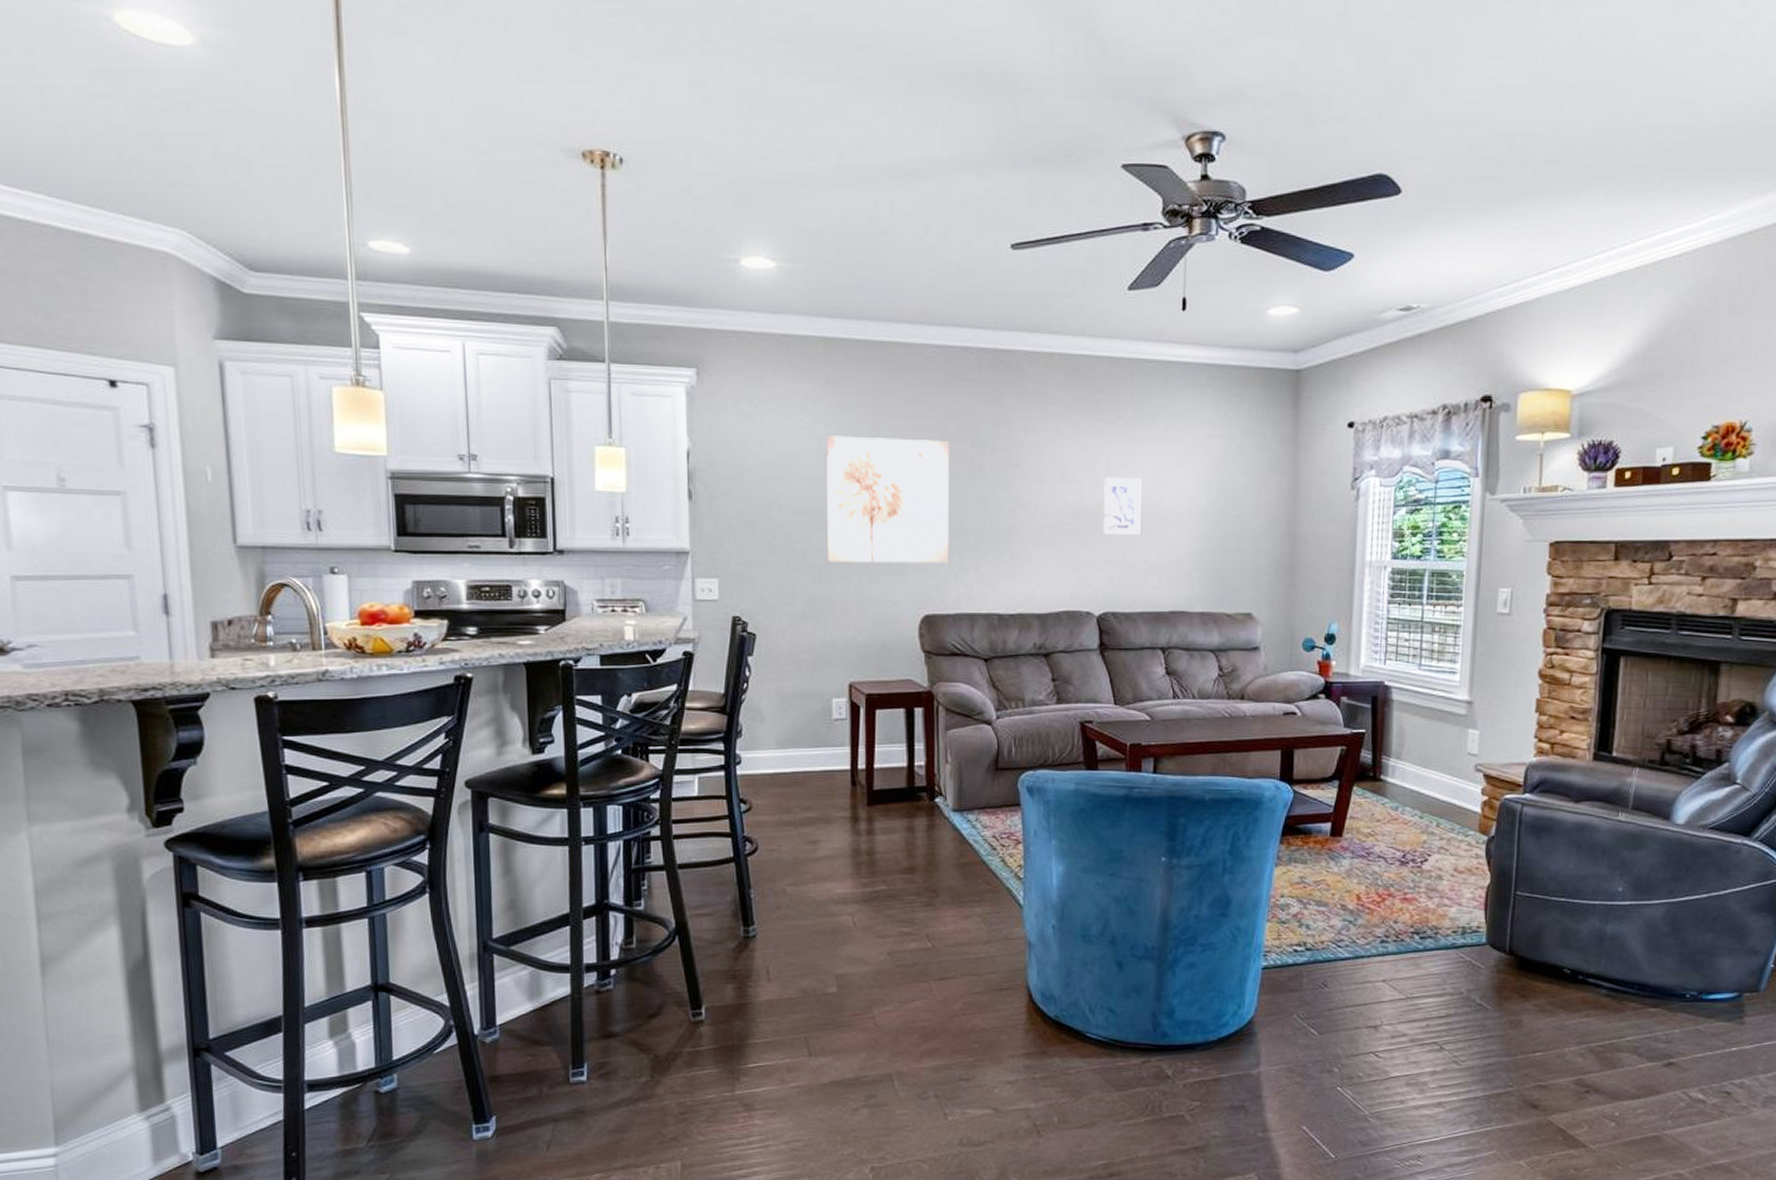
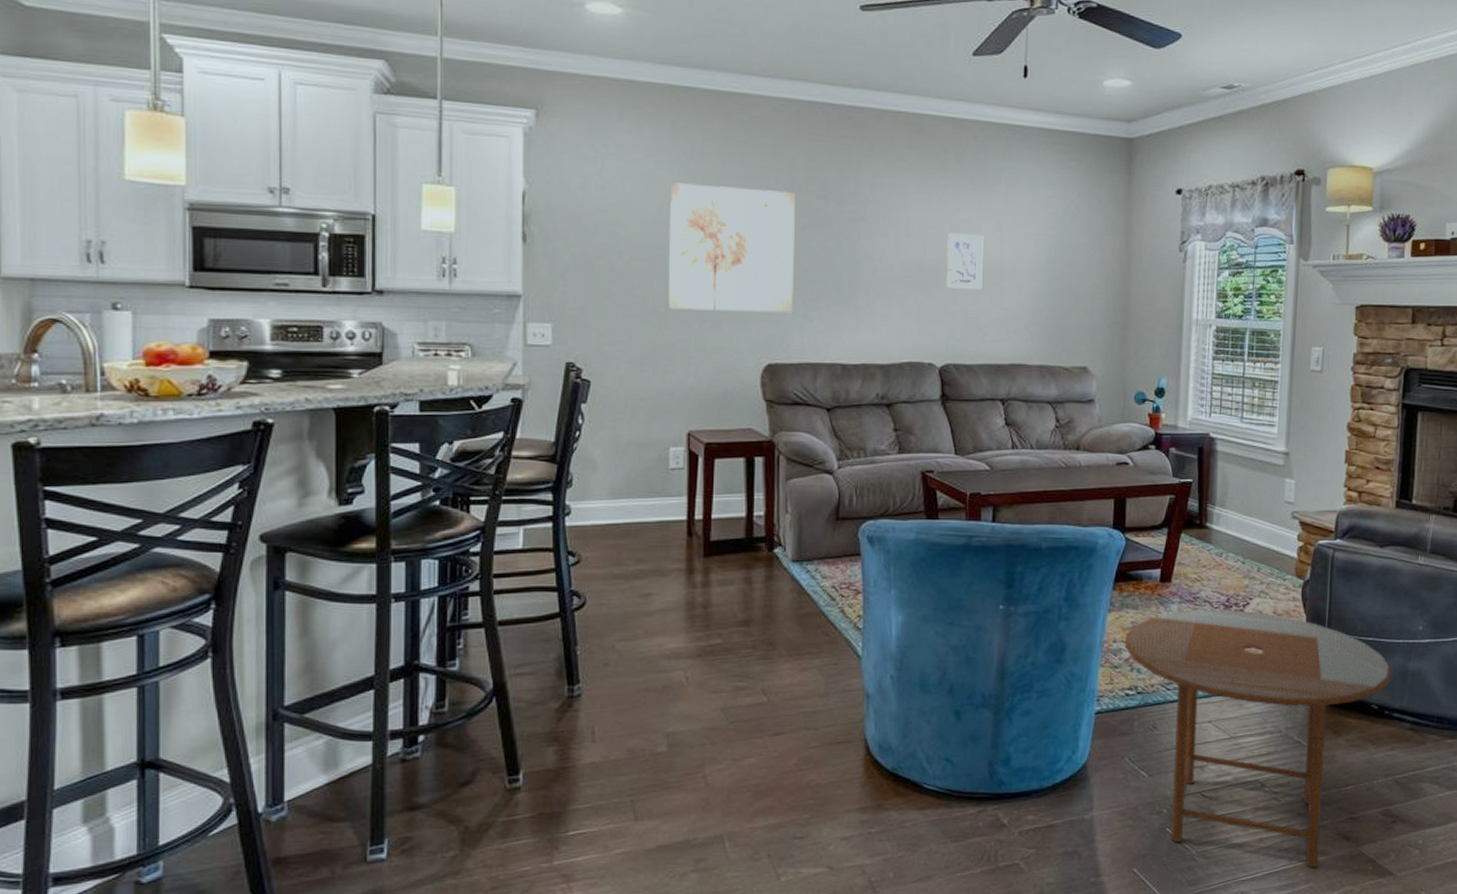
side table: none [1293,865,1587,1135] -> present [1125,609,1392,868]

